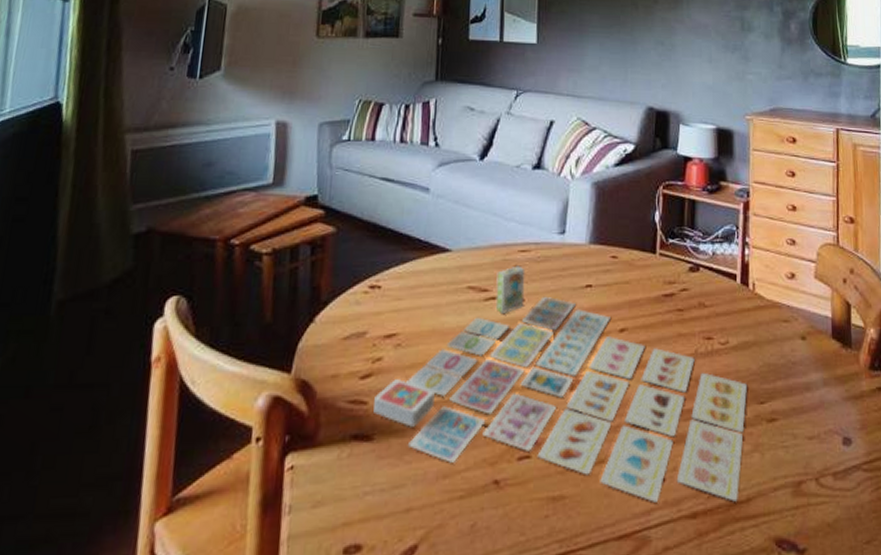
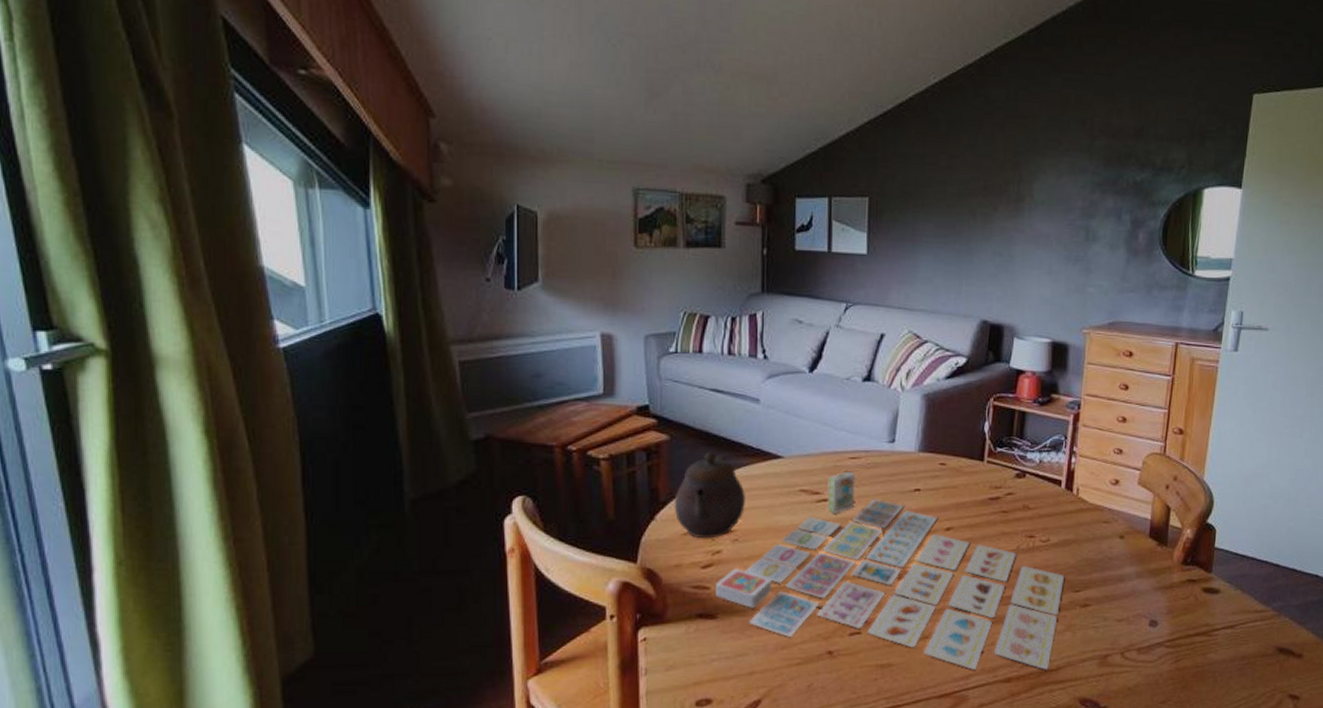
teapot: none [335,246,411,344] -> present [674,452,745,539]

